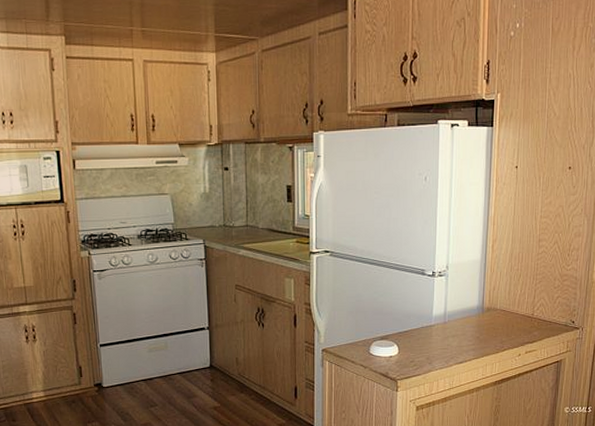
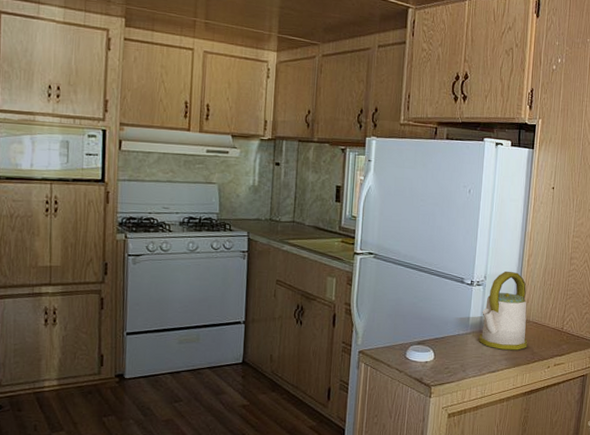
kettle: none [444,259,496,340] -> present [479,271,528,350]

